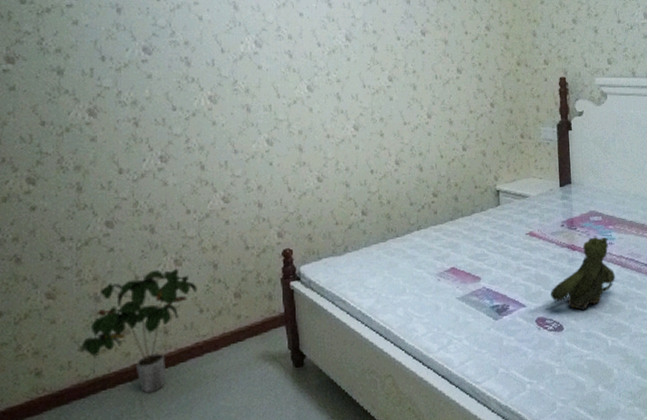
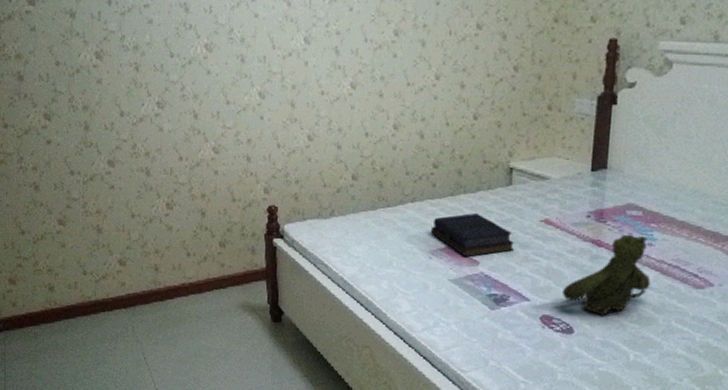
potted plant: present [81,268,197,393] -> none [85,210,186,321]
book: none [436,233,509,275] -> present [430,212,515,258]

